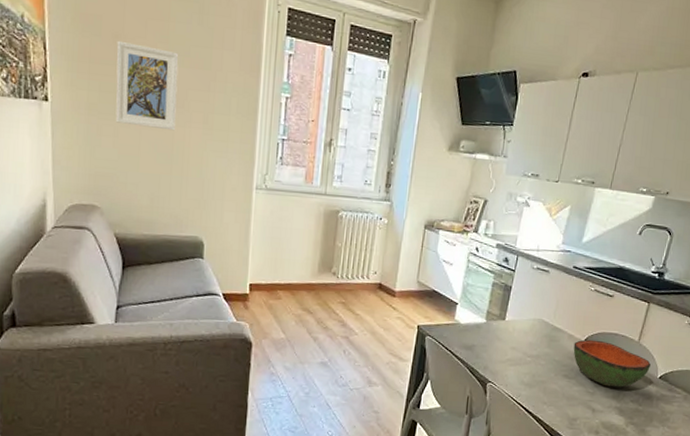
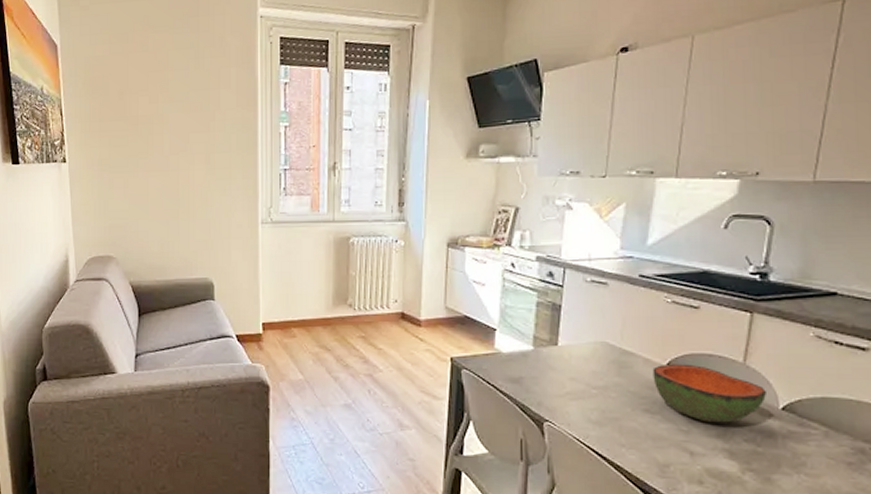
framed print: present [115,40,179,131] -> none [122,96,179,175]

